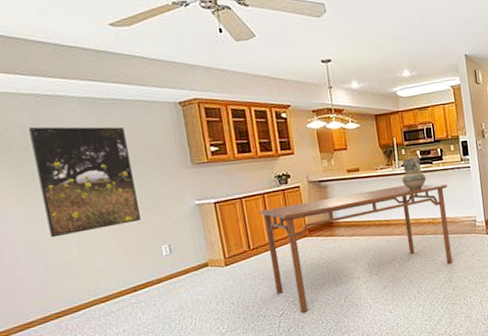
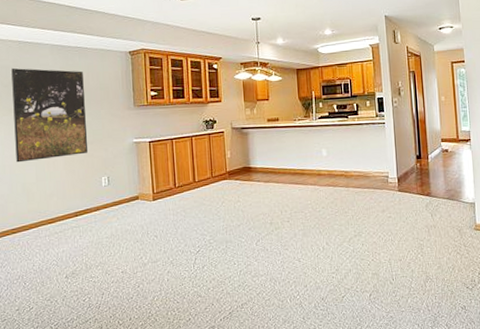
dining table: present [258,184,452,313] -> none [186,137,363,252]
ceramic jug: present [402,157,427,191] -> none [318,111,342,143]

